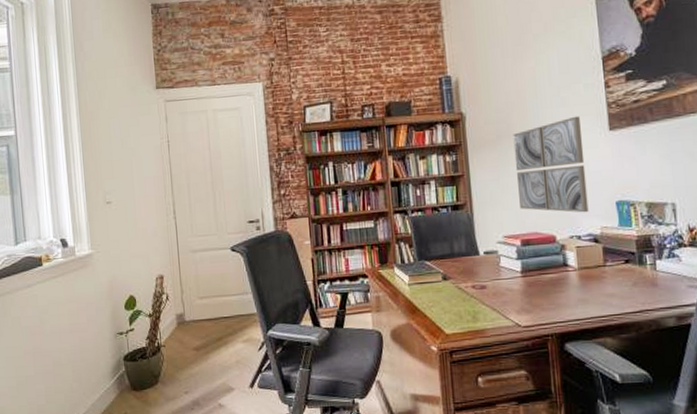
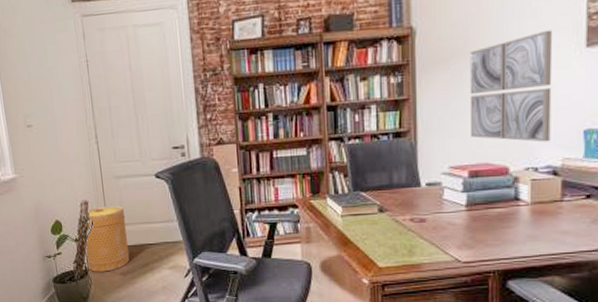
basket: none [158,279,204,348] -> present [84,205,130,272]

